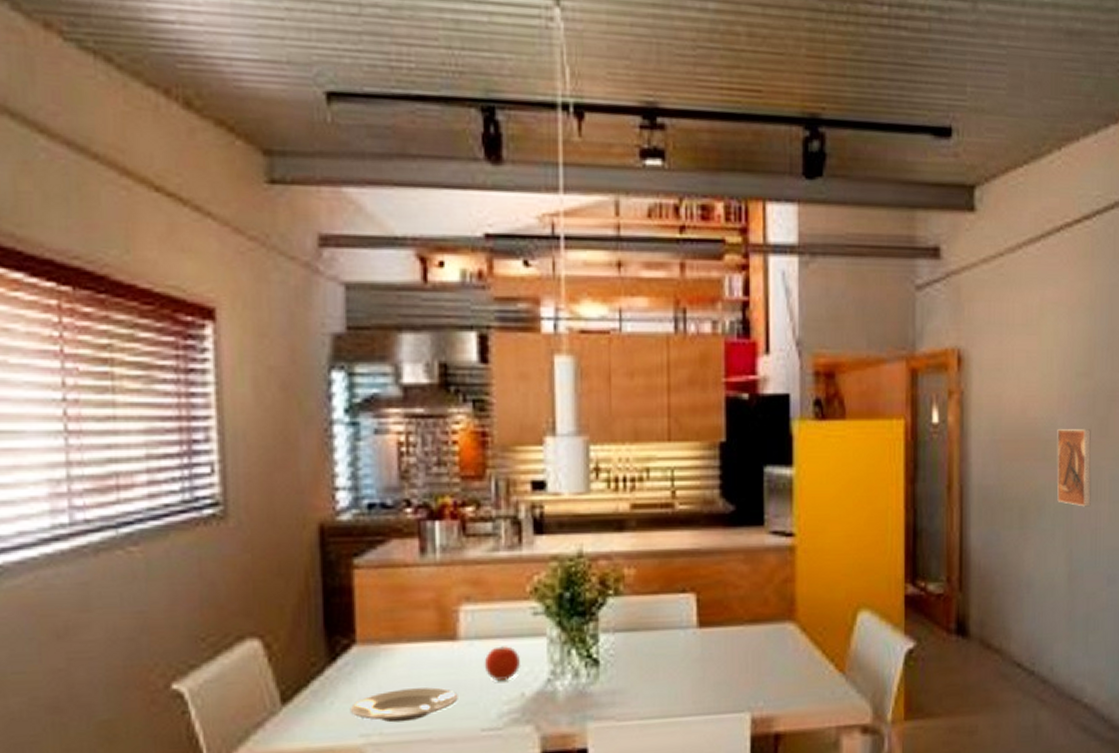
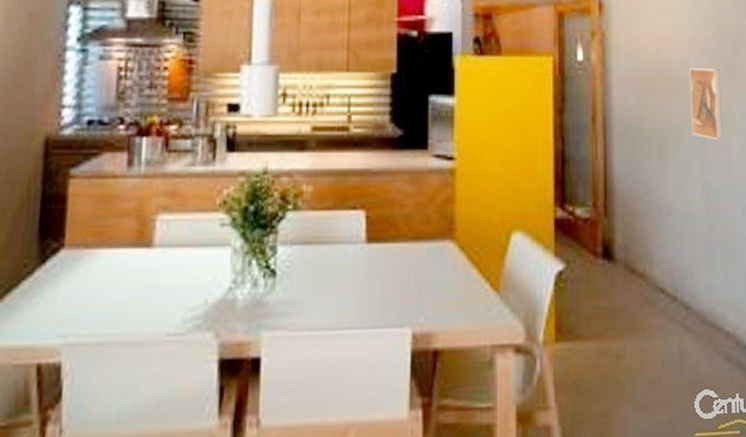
plate: present [349,687,458,723] -> none [52,291,149,324]
fruit: present [484,646,521,680] -> none [174,254,207,287]

